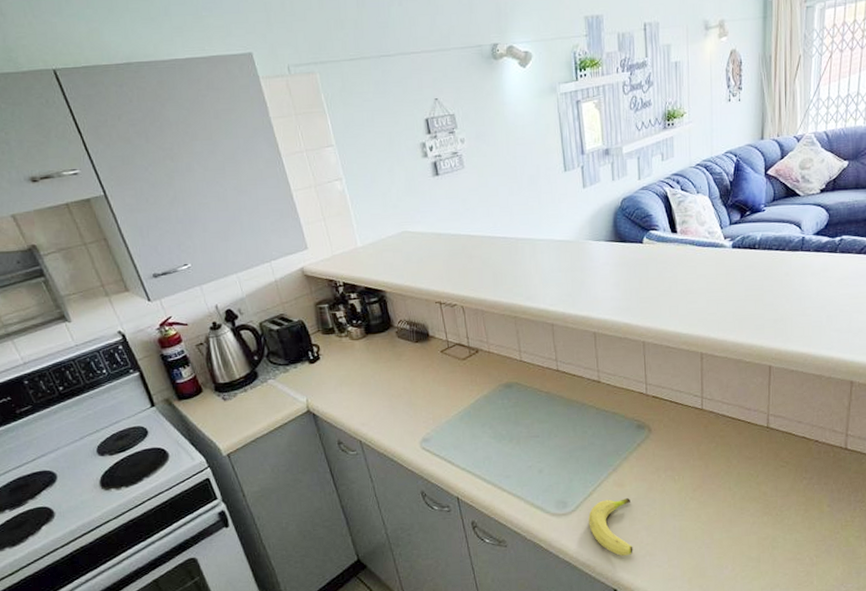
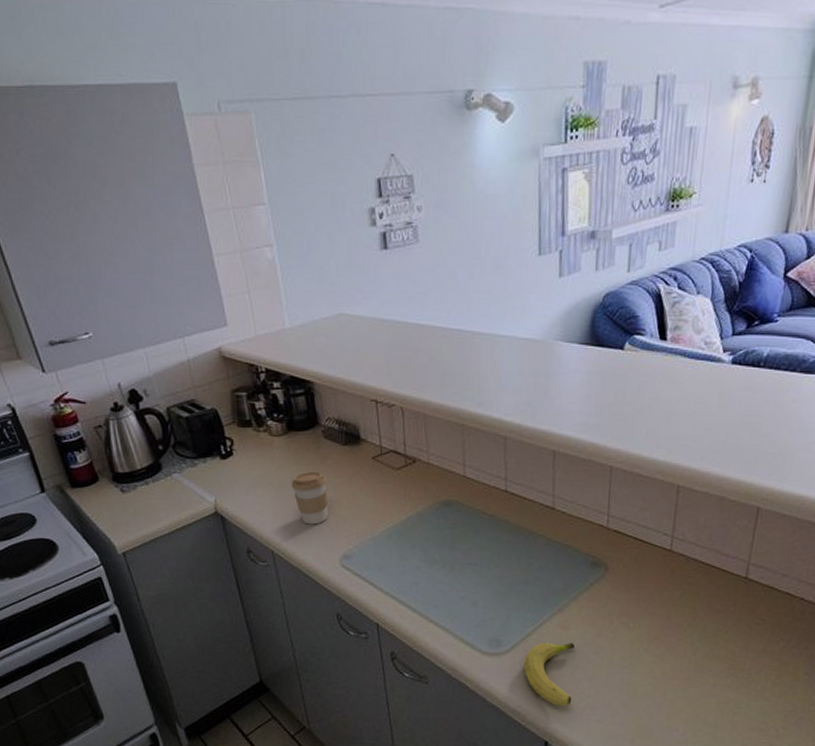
coffee cup: none [372,367,407,415] -> present [291,471,329,525]

